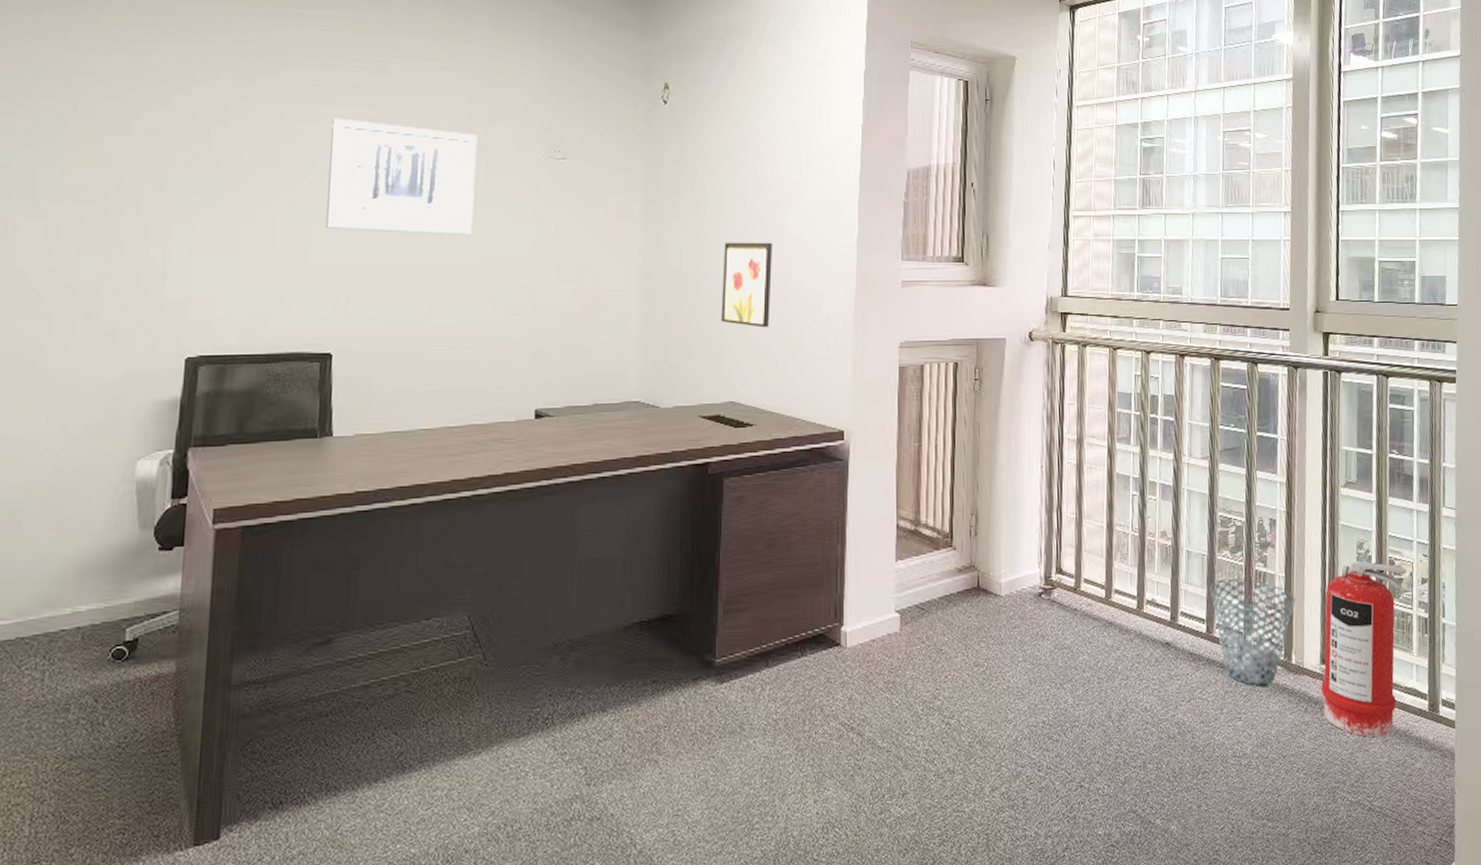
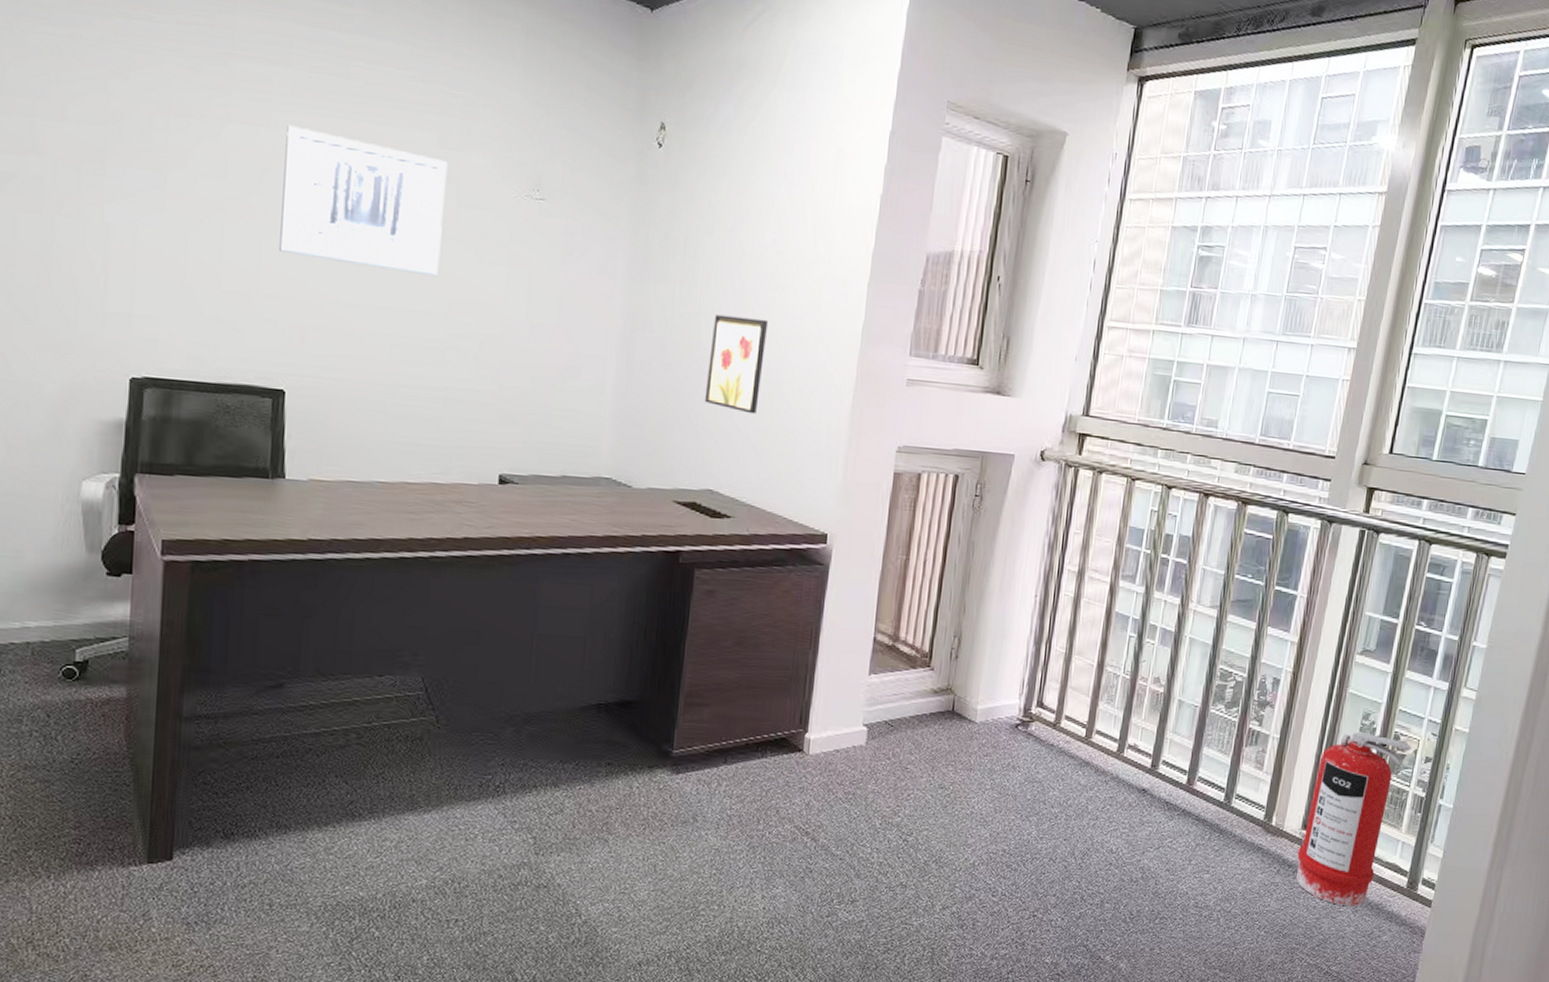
waste basket: present [1209,578,1296,686] -> none [1196,732,1288,843]

